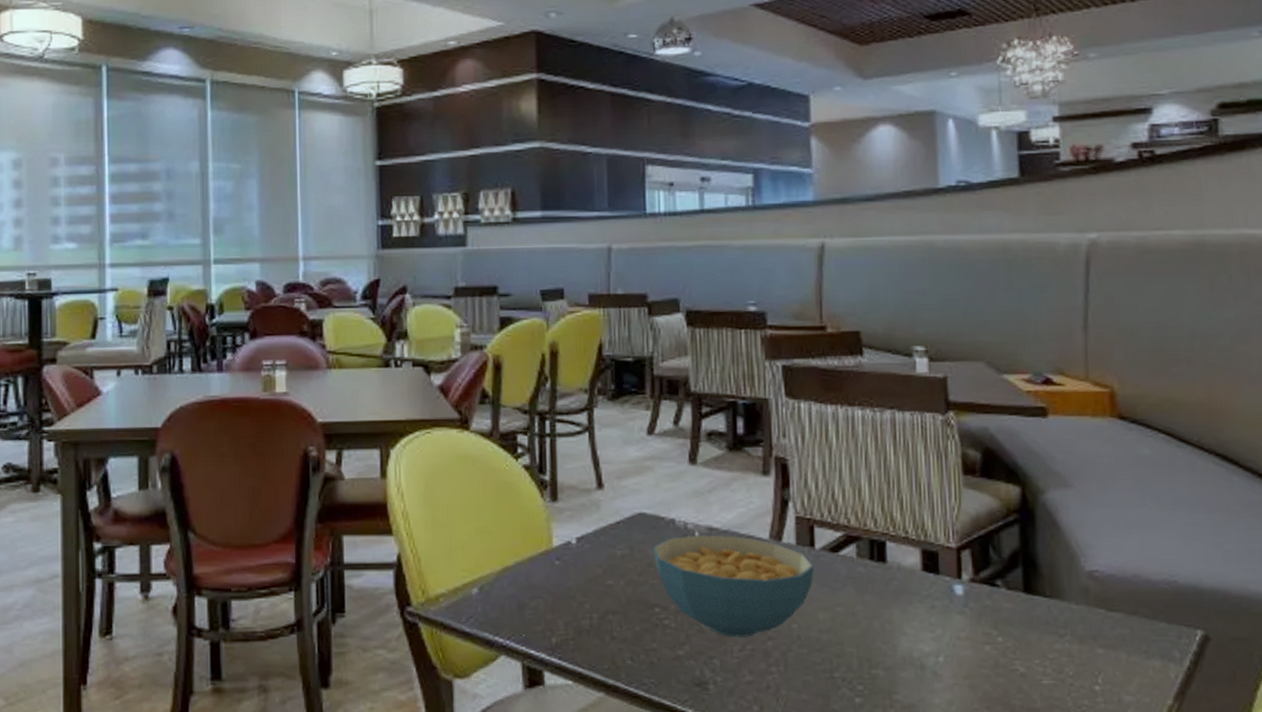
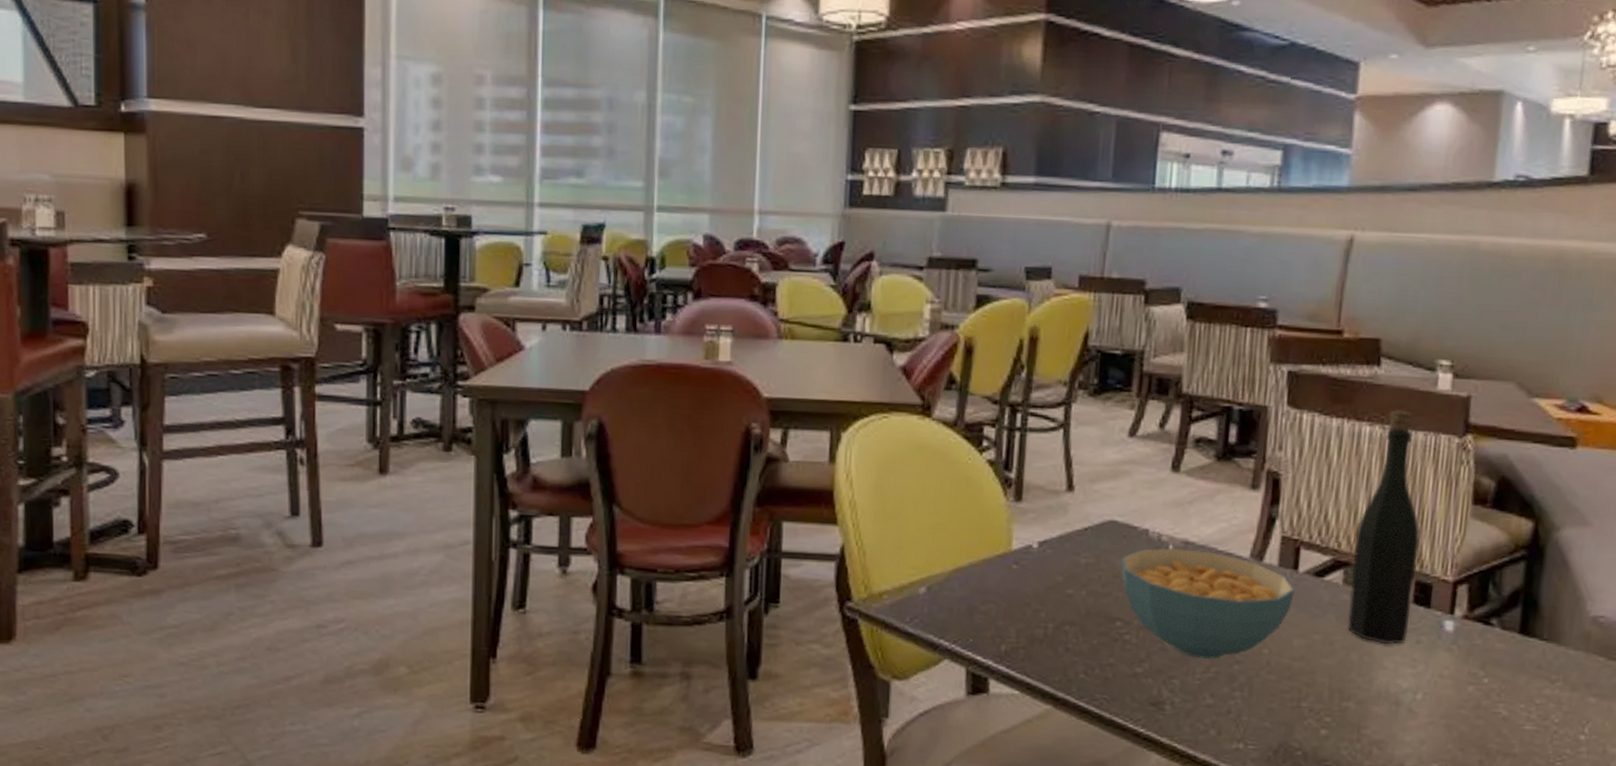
bottle: none [863,394,923,612] -> present [1347,410,1421,645]

